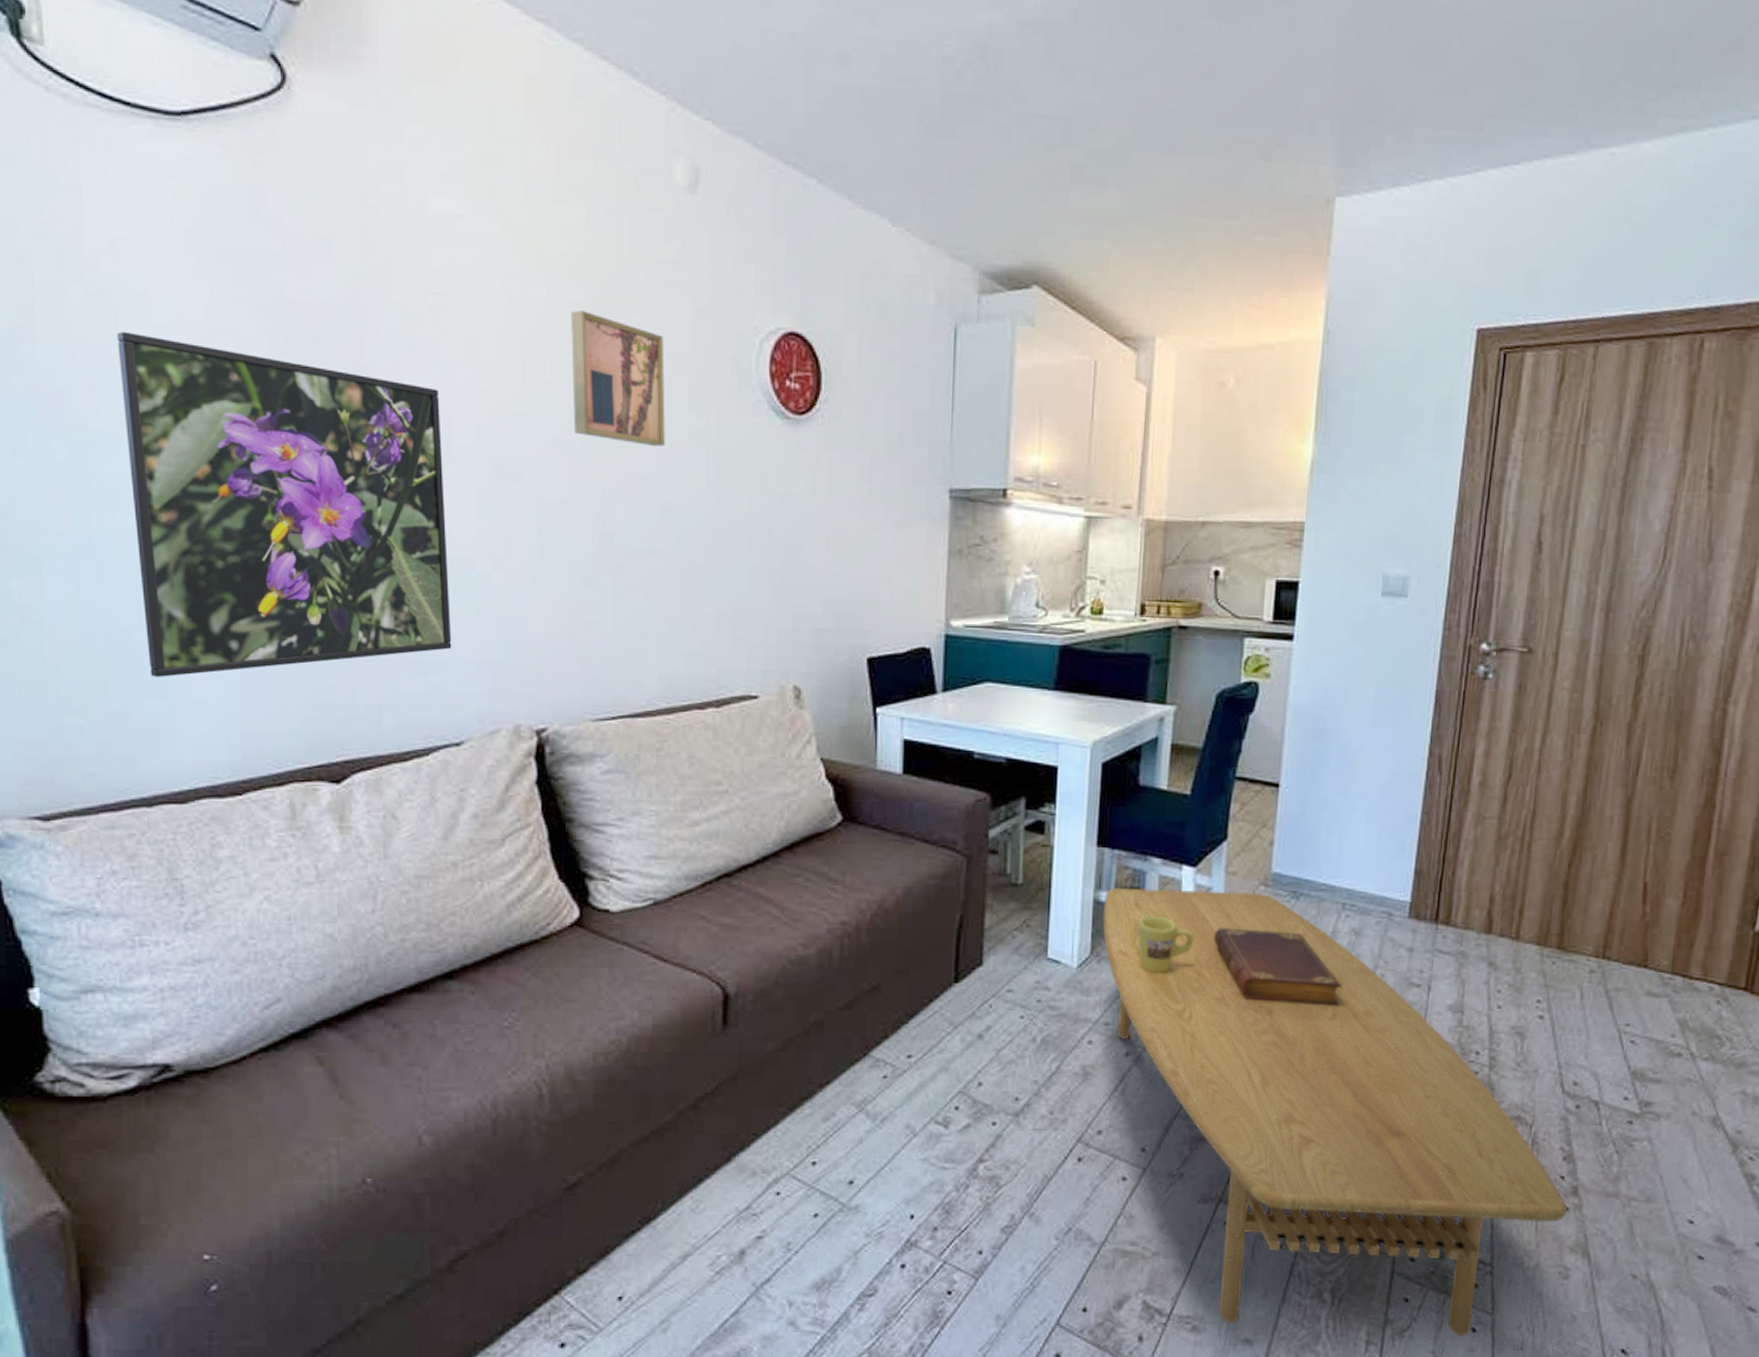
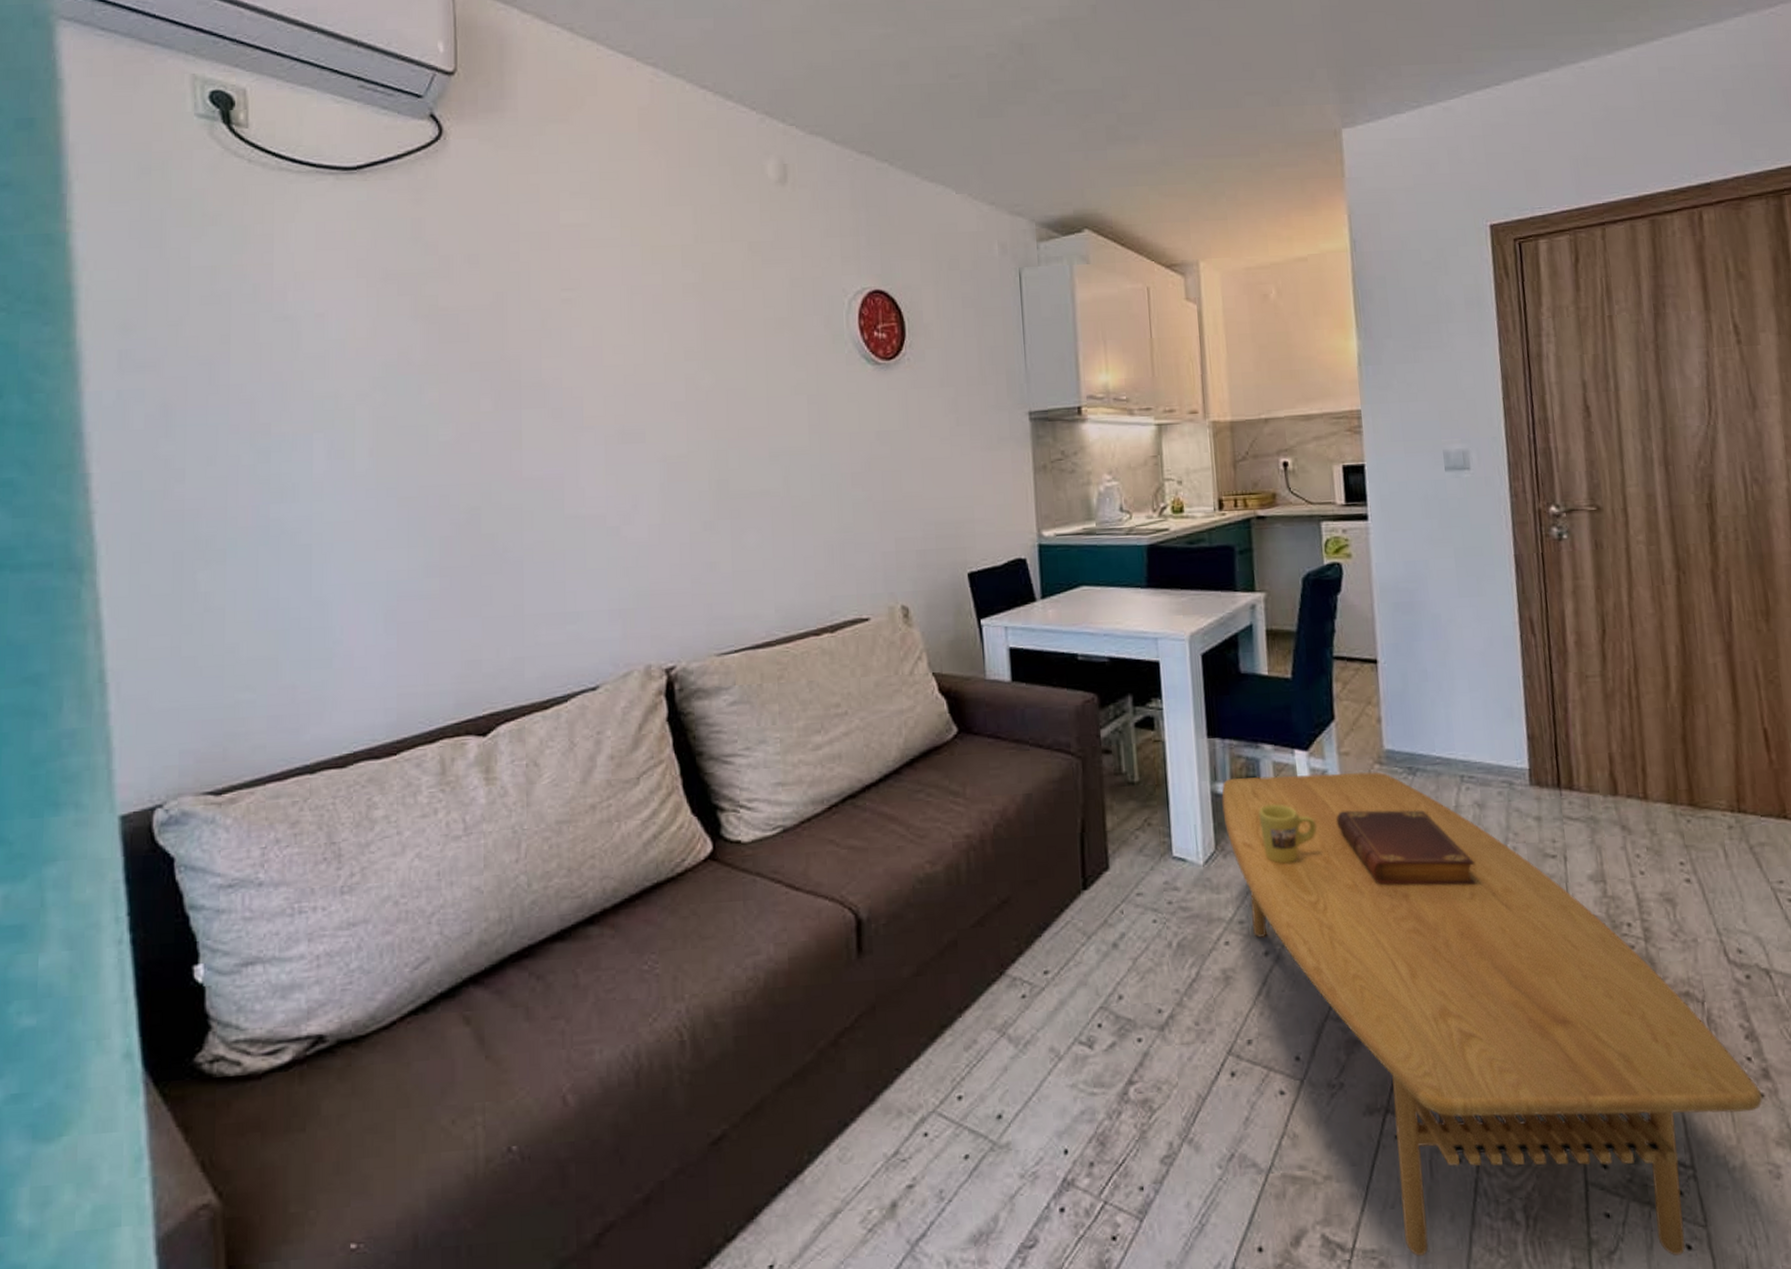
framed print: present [117,331,452,677] -> none [298,348,587,649]
wall art: present [571,309,665,446] -> none [684,290,770,400]

